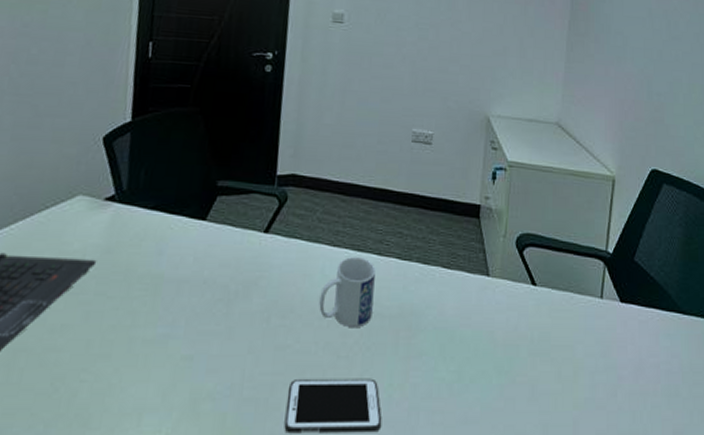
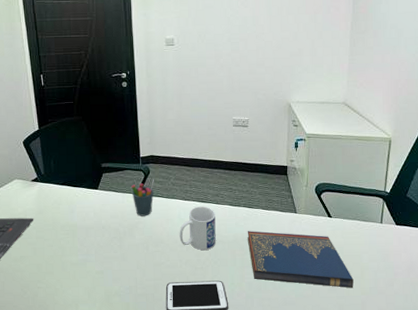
pen holder: none [256,210,292,268] -> present [131,179,154,216]
hardcover book: none [417,300,563,399] -> present [247,231,354,289]

